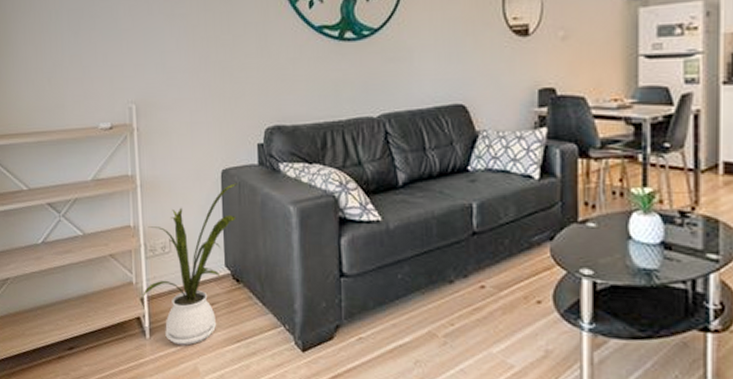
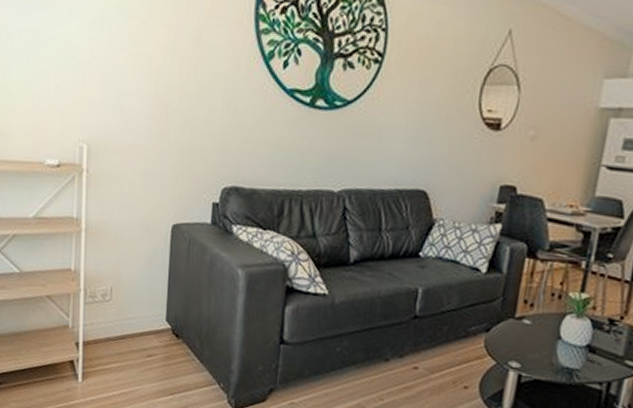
house plant: present [142,183,239,345] -> none [77,239,189,393]

